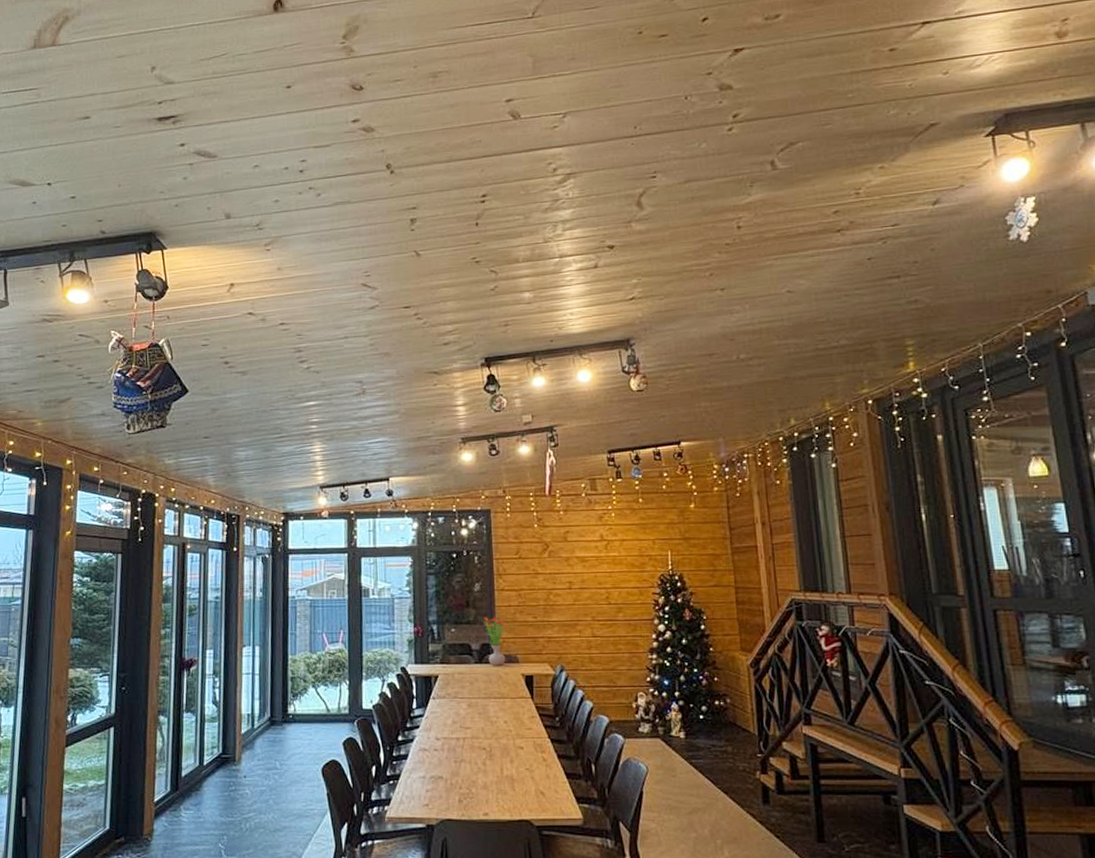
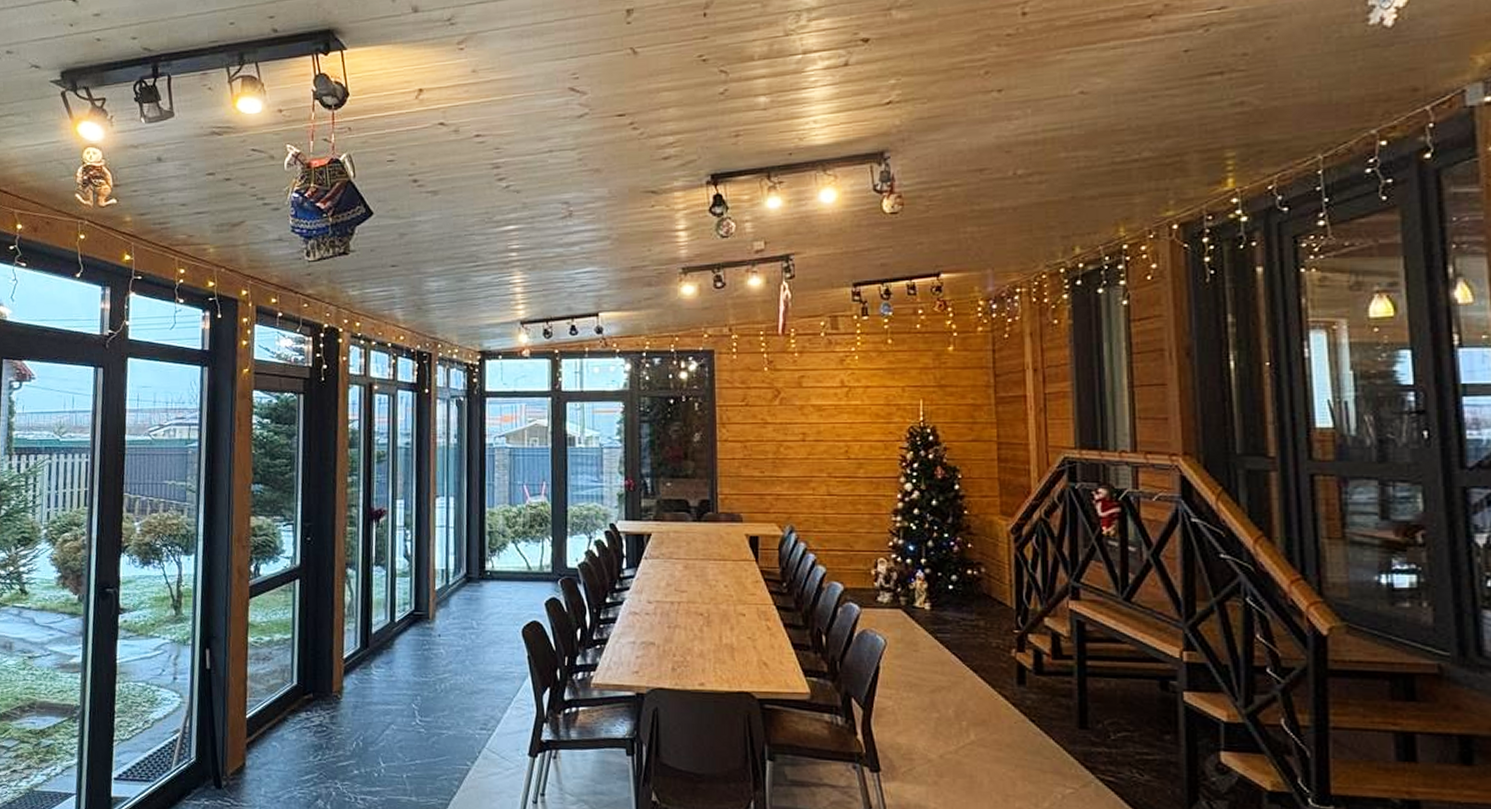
flower arrangement: present [481,616,506,666] -> none [701,470,728,525]

